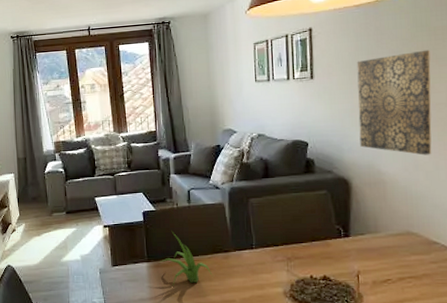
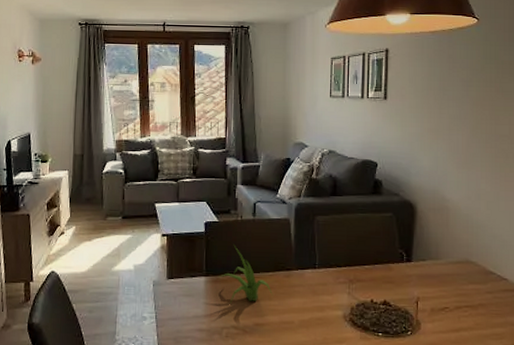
wall art: present [357,49,432,156] -> none [427,82,497,185]

